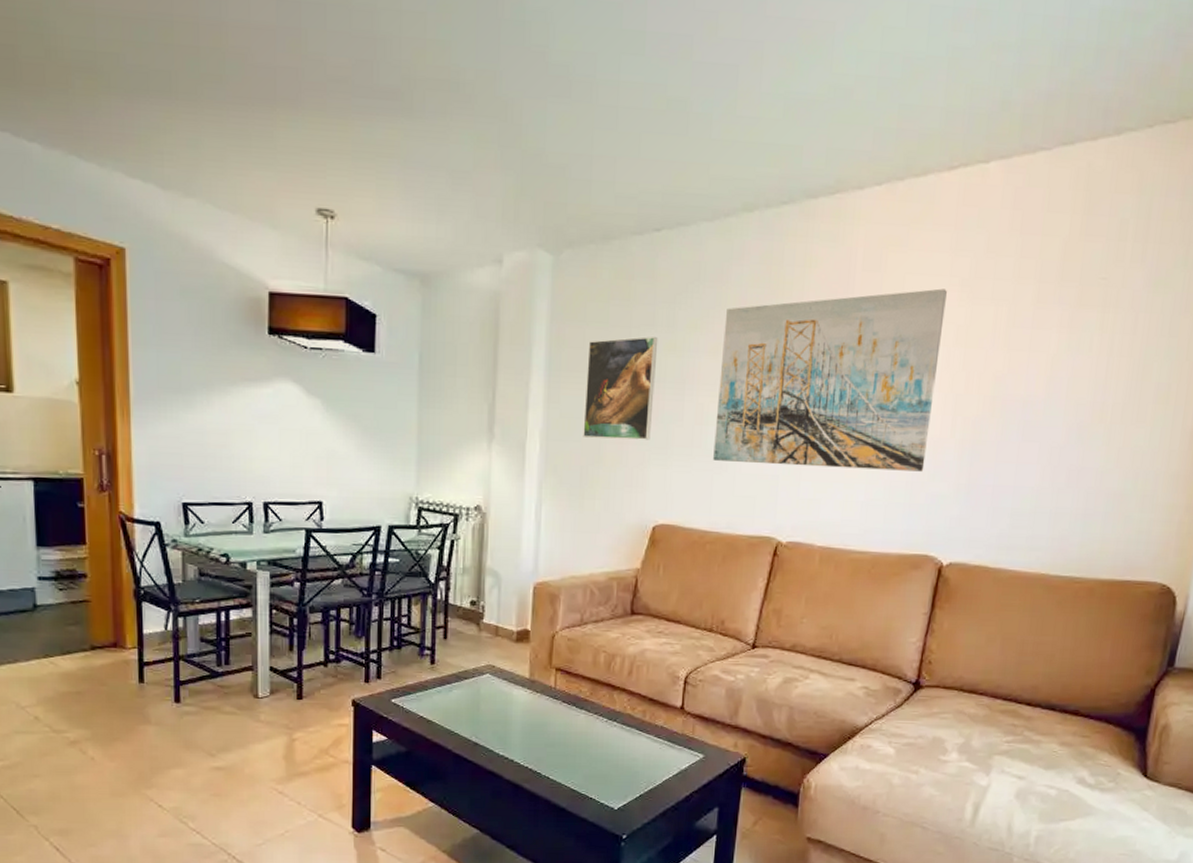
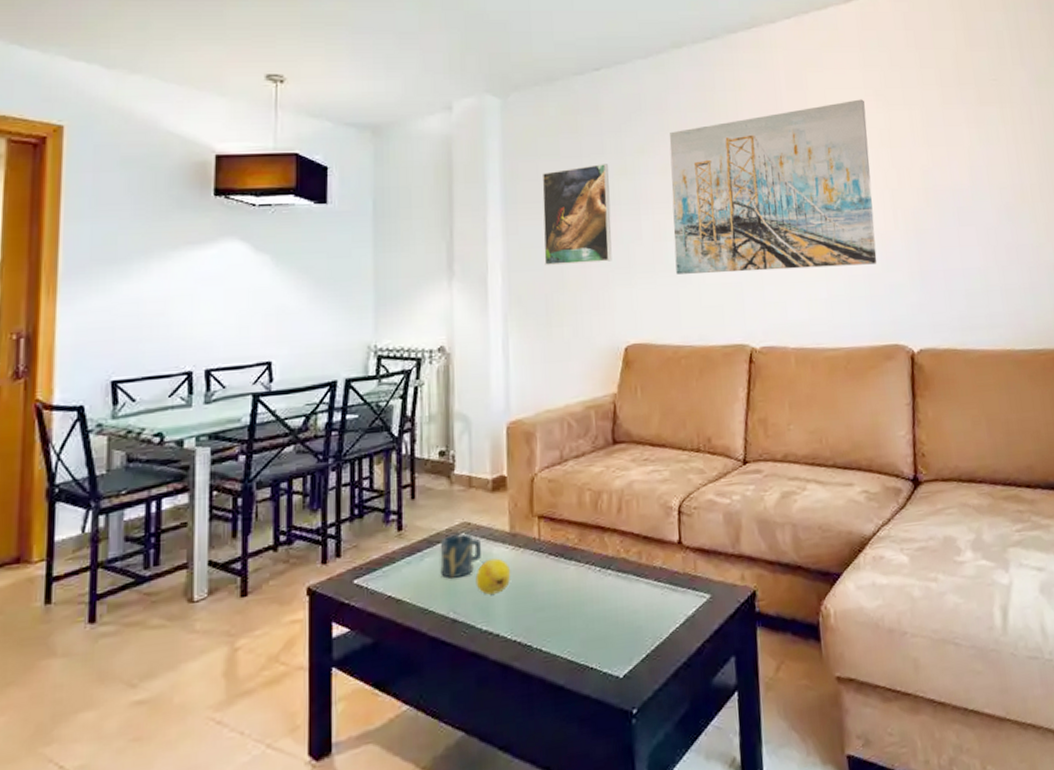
cup: none [466,673,503,710] -> present [440,533,481,579]
fruit: none [496,698,528,727] -> present [475,558,511,595]

